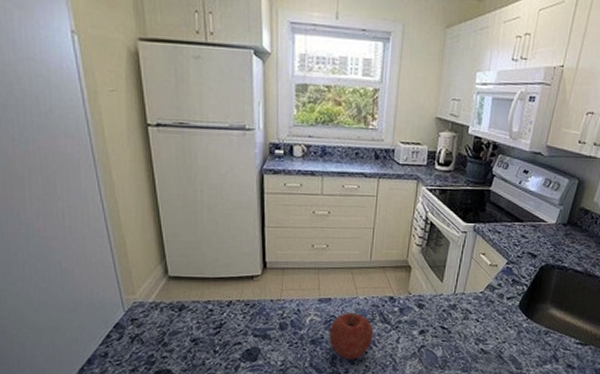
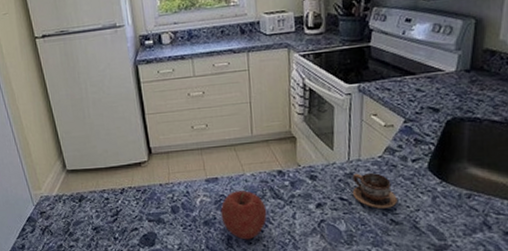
cup: none [452,305,490,339] -> present [352,172,397,209]

